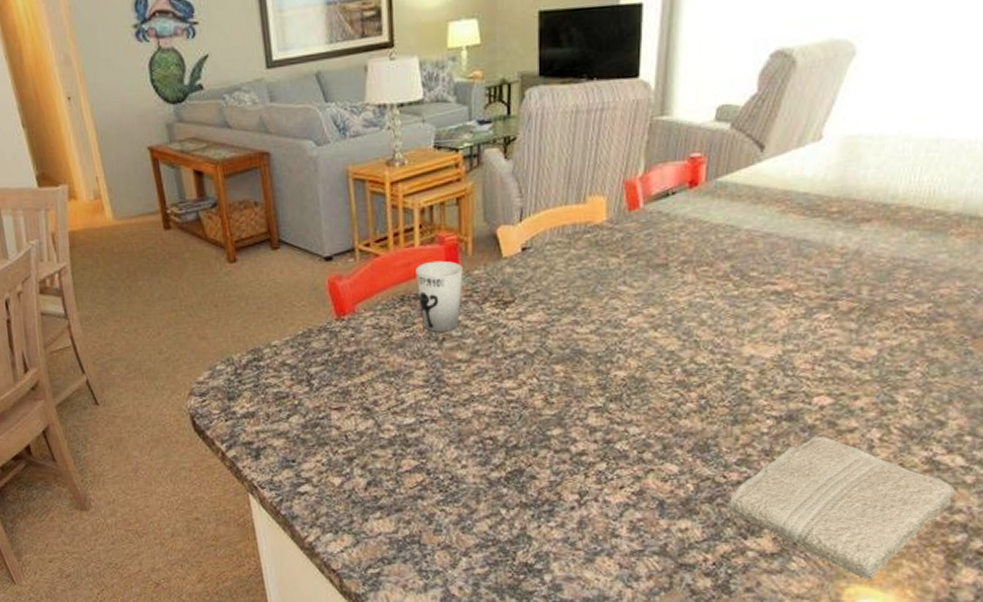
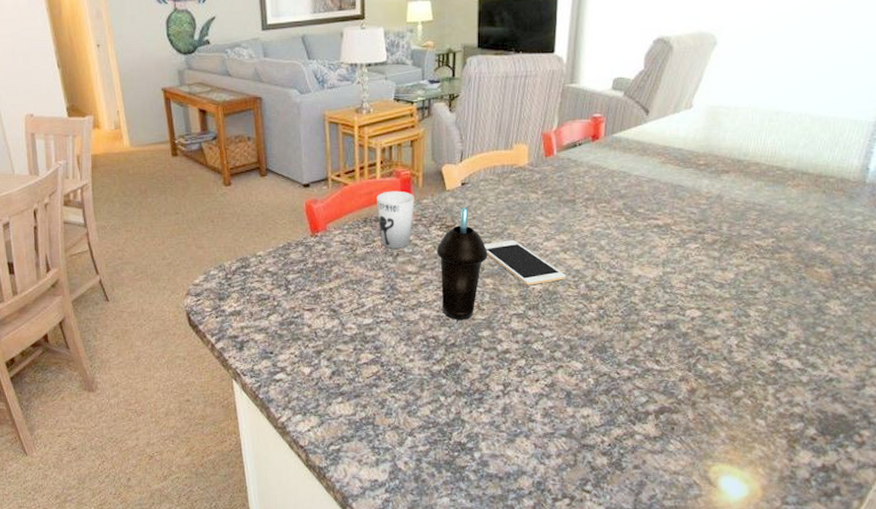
cup: none [492,277,557,418] -> present [436,207,488,321]
cell phone: none [551,316,657,372] -> present [483,239,566,286]
washcloth: present [728,436,955,579] -> none [621,342,794,459]

